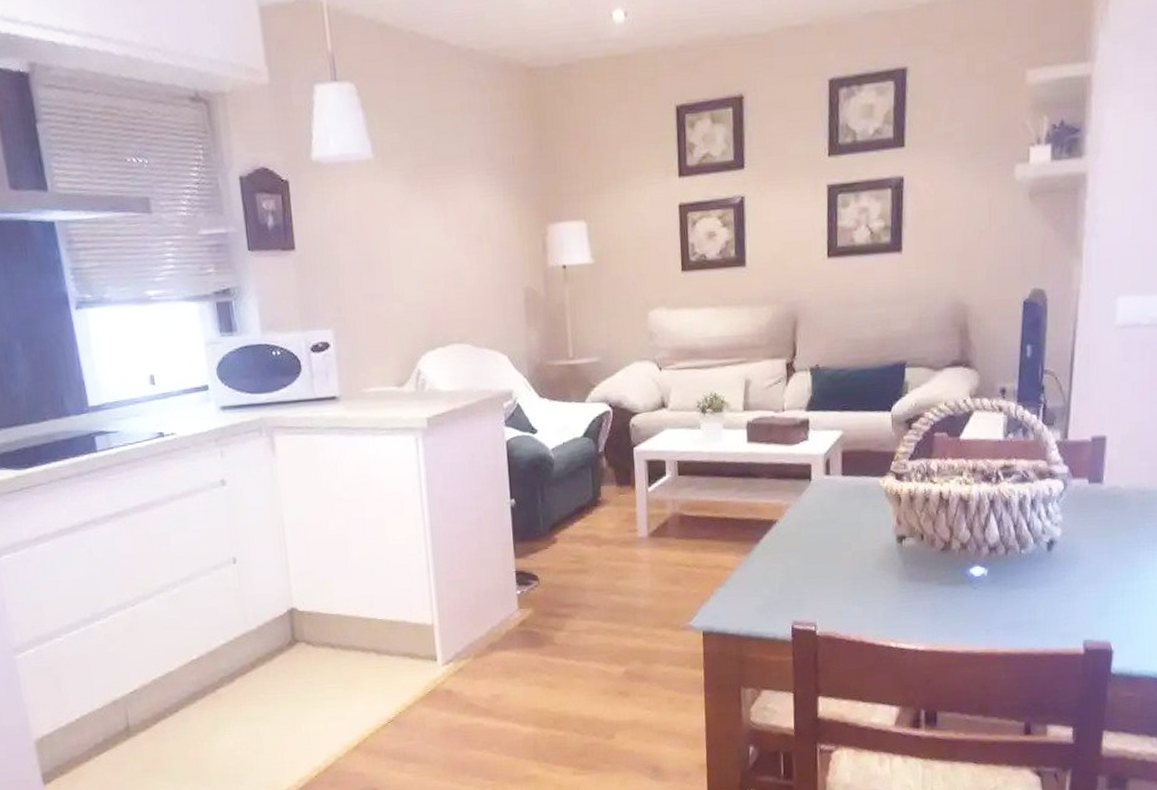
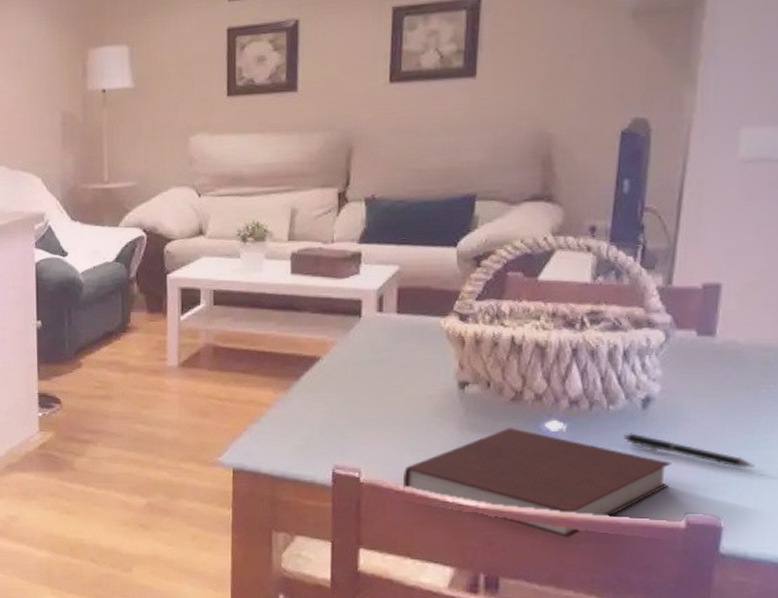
notebook: none [853,575,1072,671] -> present [403,428,672,538]
pen: none [1034,573,1136,598] -> present [624,433,754,469]

